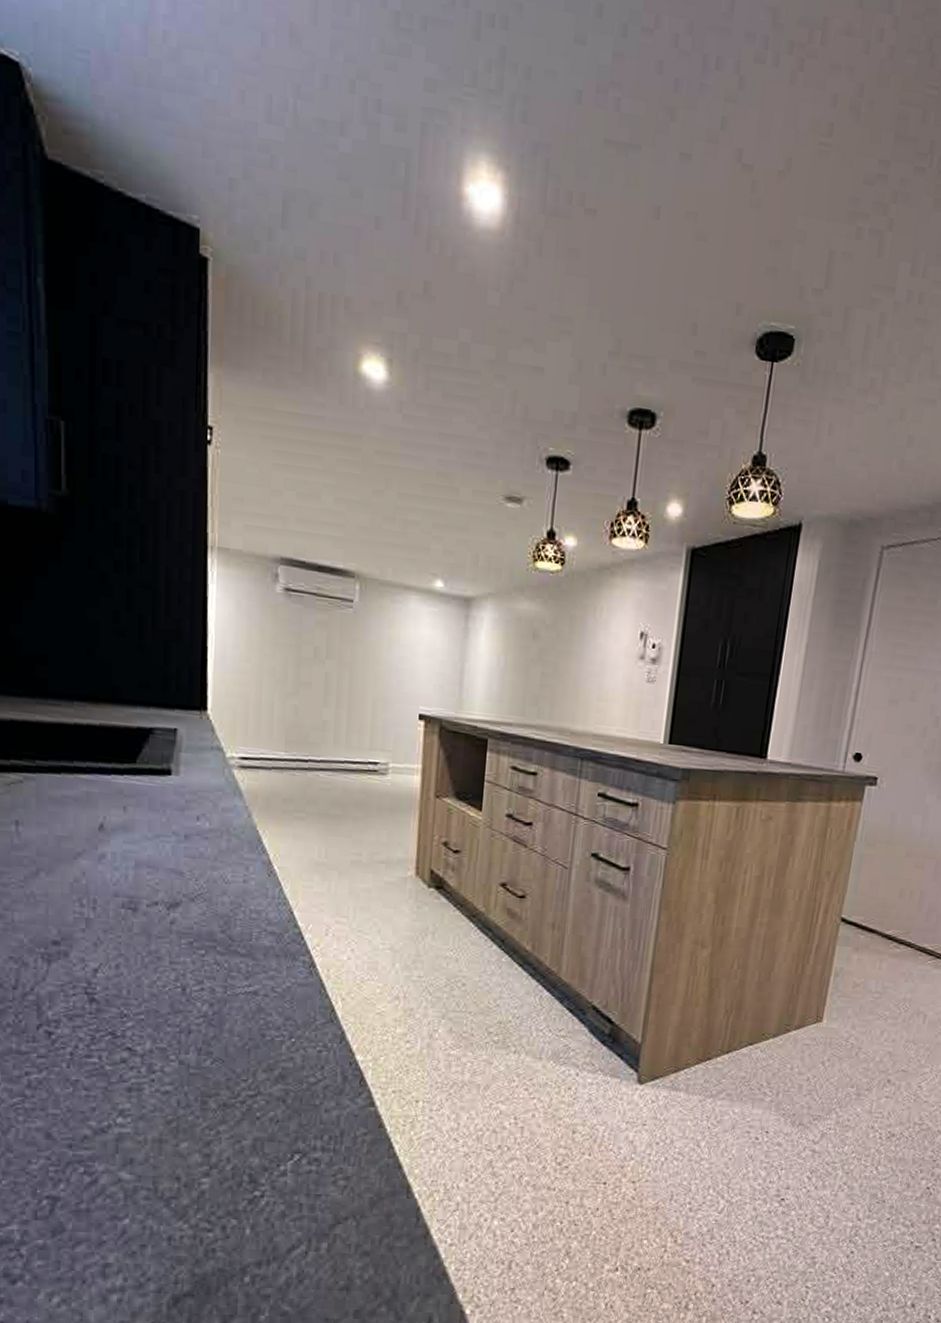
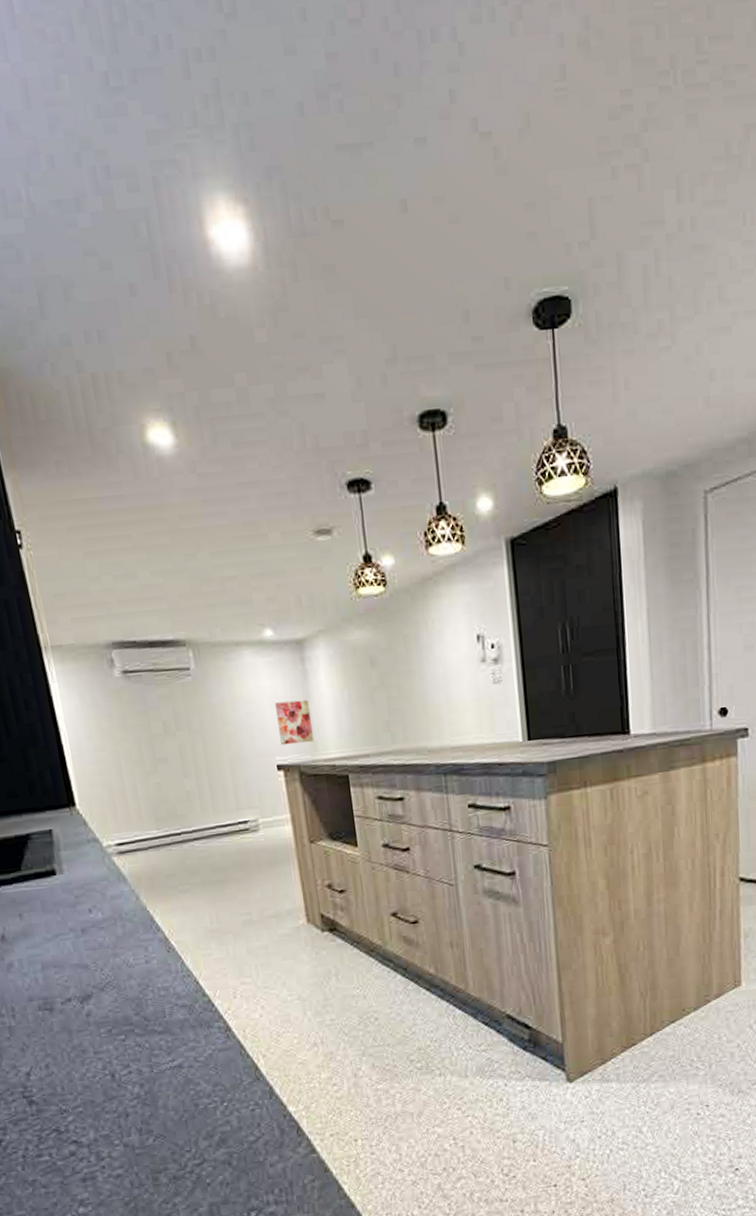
wall art: none [428,653,464,700] -> present [275,699,313,746]

